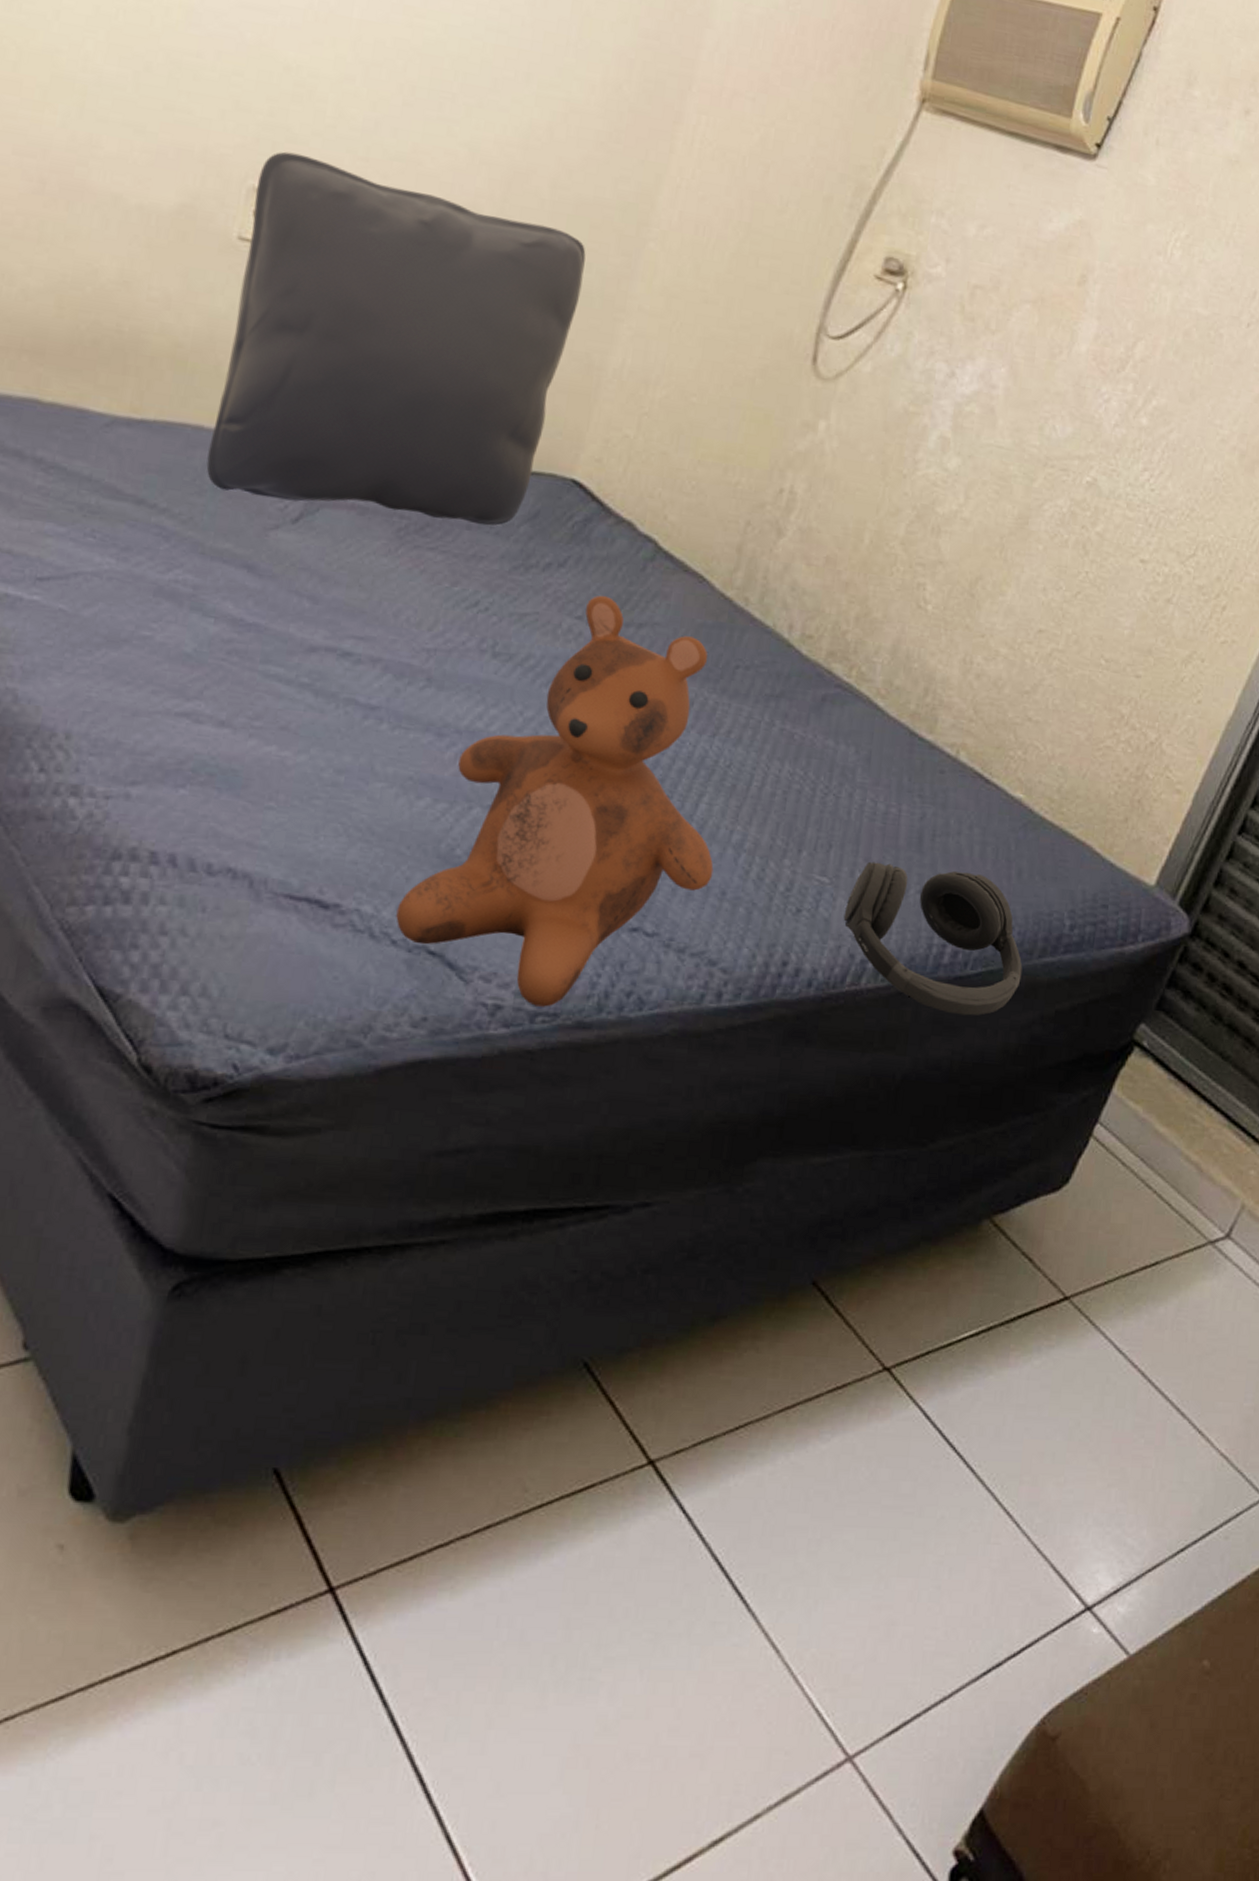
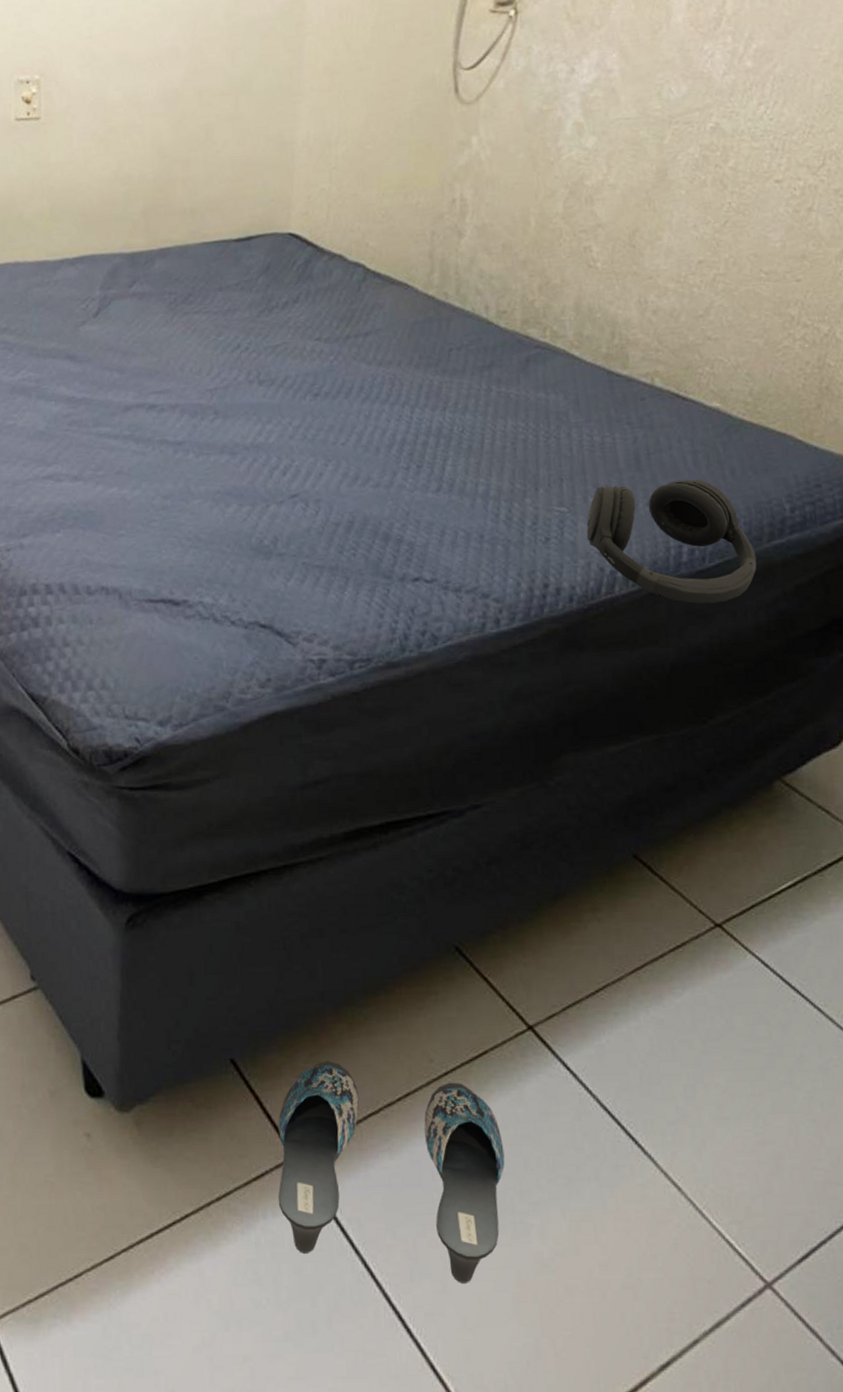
pillow: present [206,151,586,526] -> none [20,46,265,305]
slippers: none [297,1480,590,1745] -> present [277,1061,505,1283]
teddy bear: present [396,595,714,1007] -> none [230,317,470,655]

